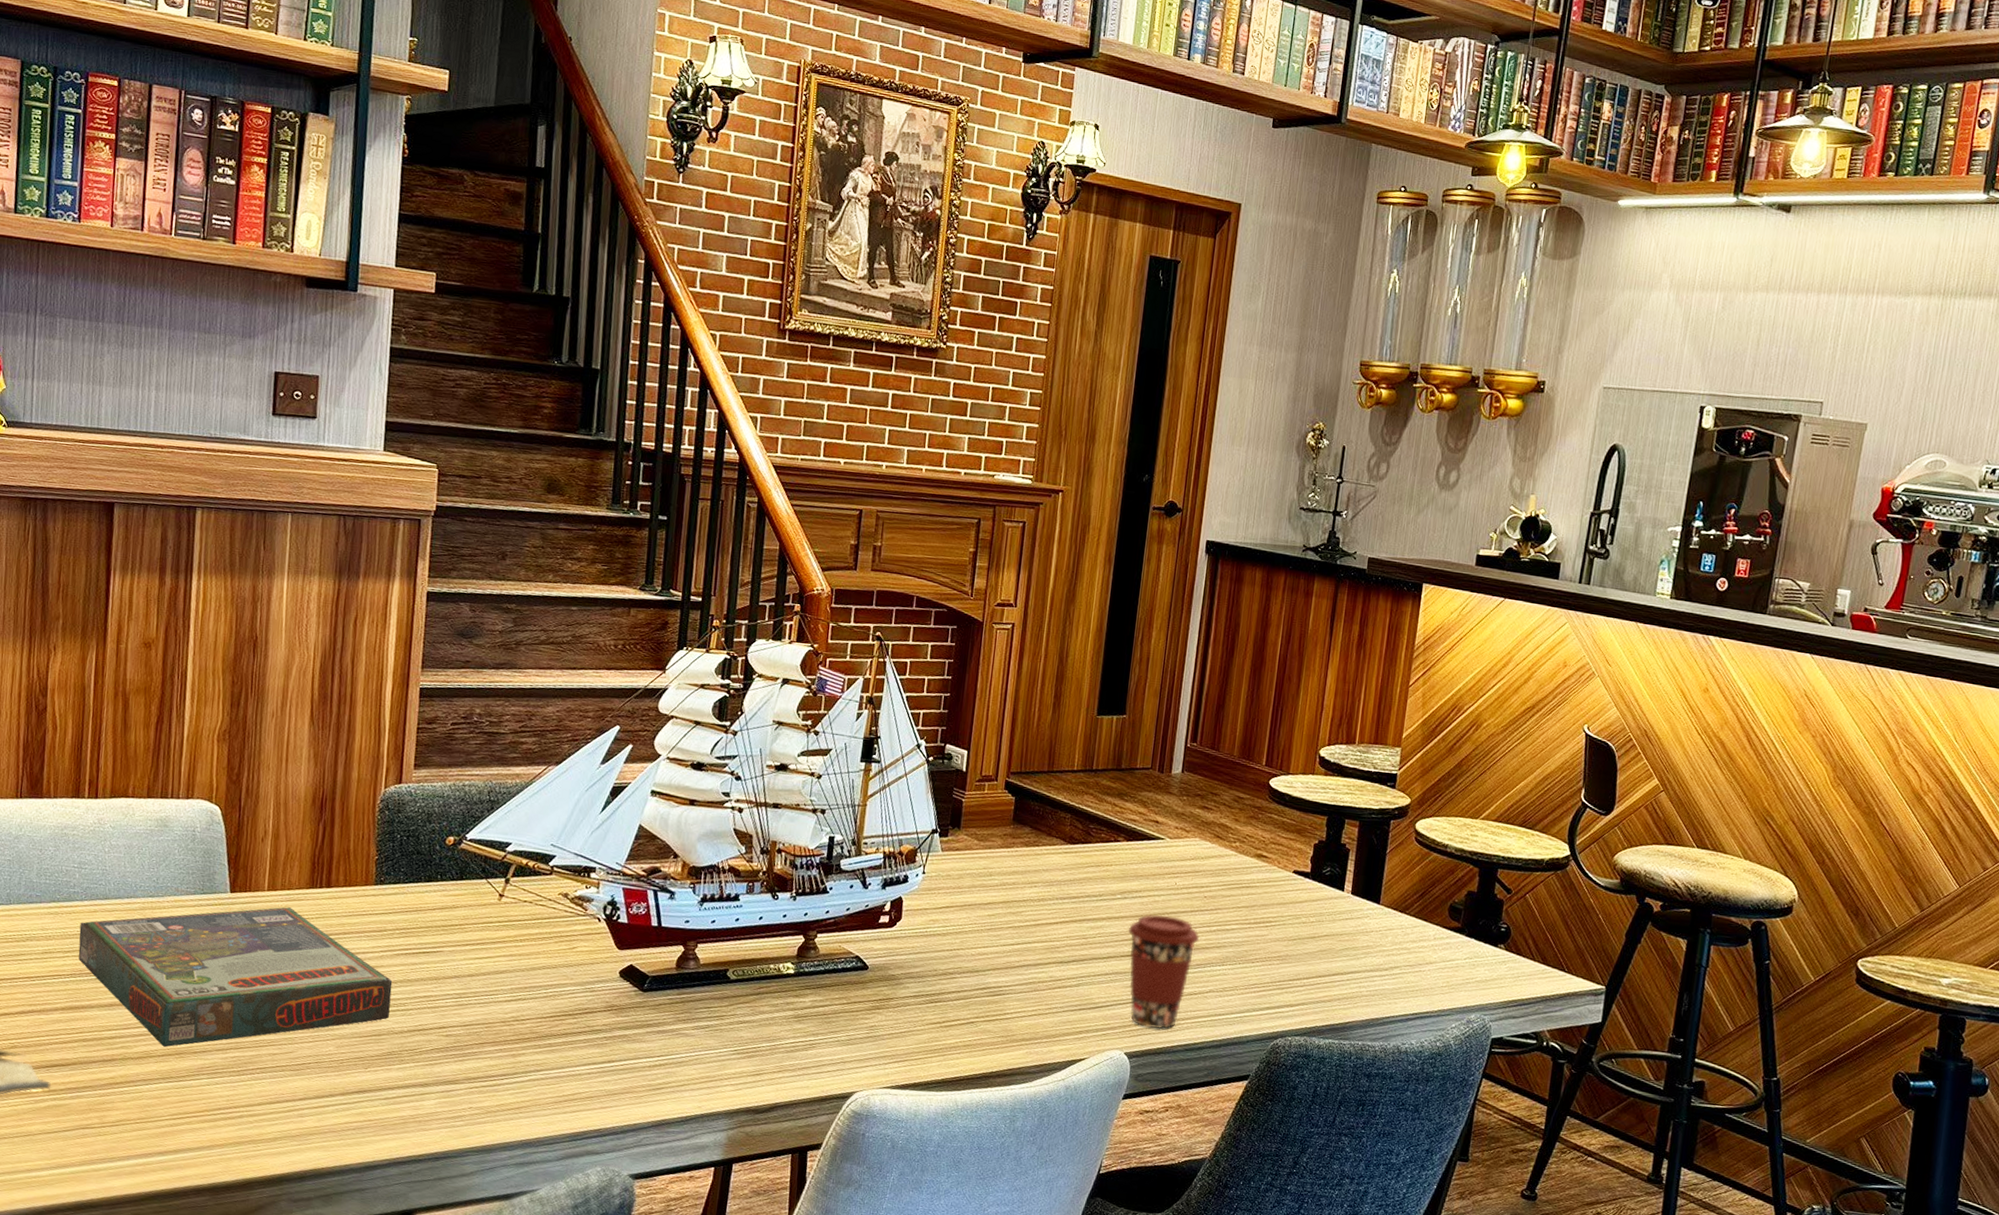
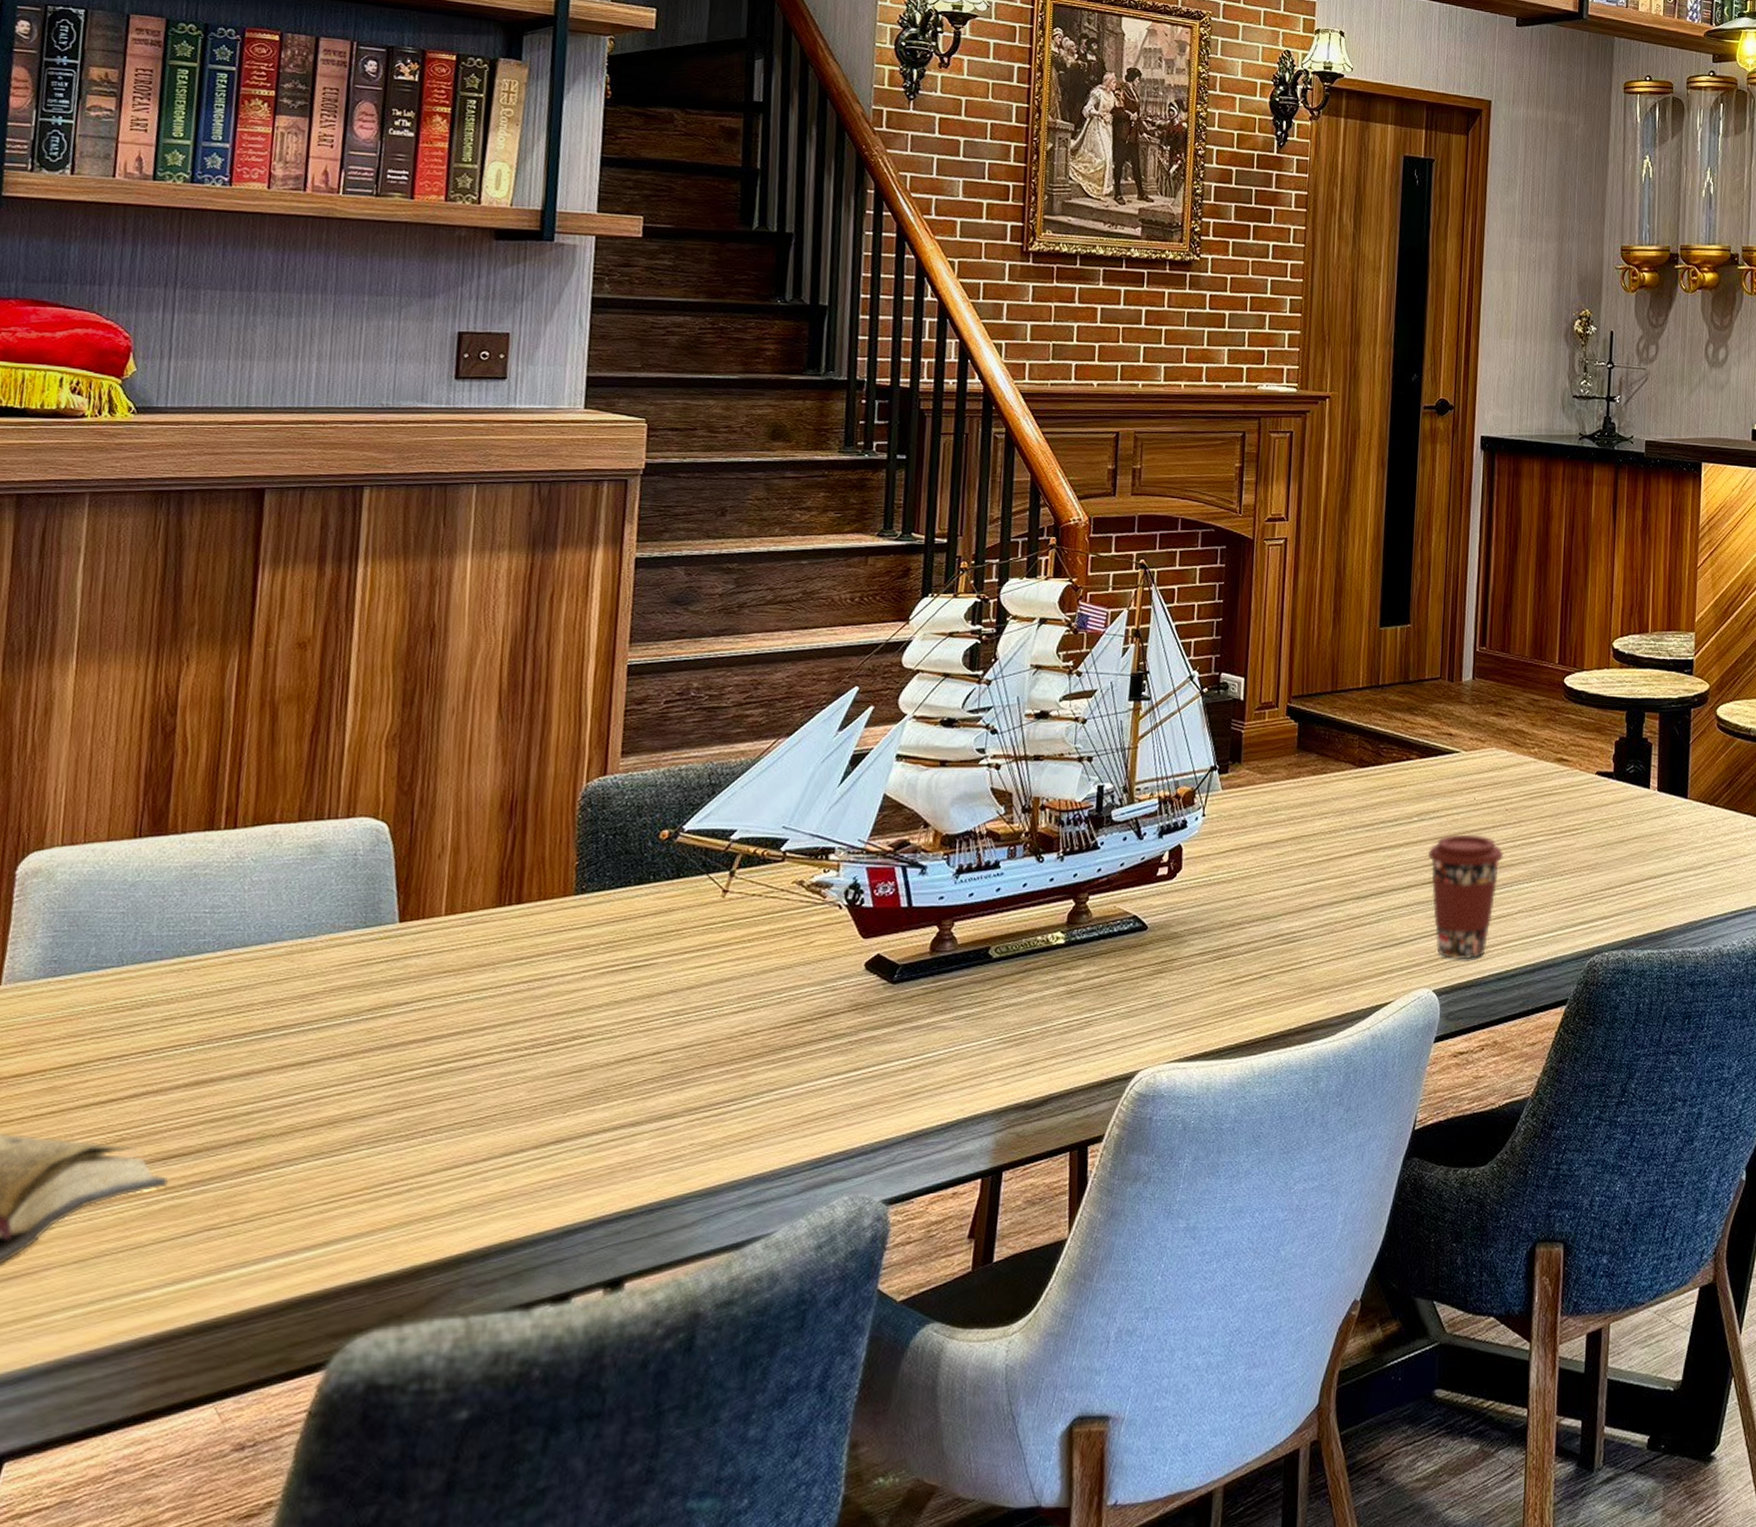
board game: present [78,907,393,1047] -> none [207,932,597,1117]

